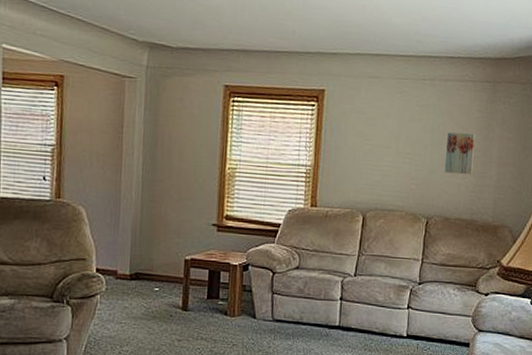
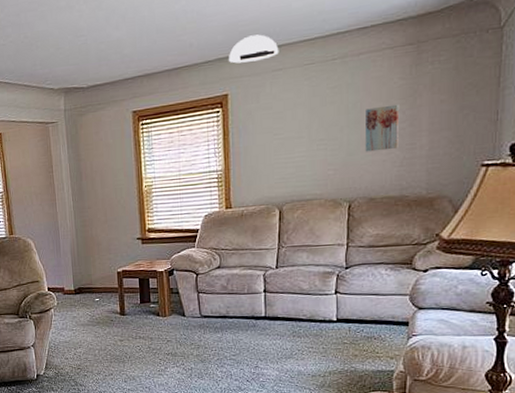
ceiling light: none [329,37,377,64] -> present [229,34,279,64]

